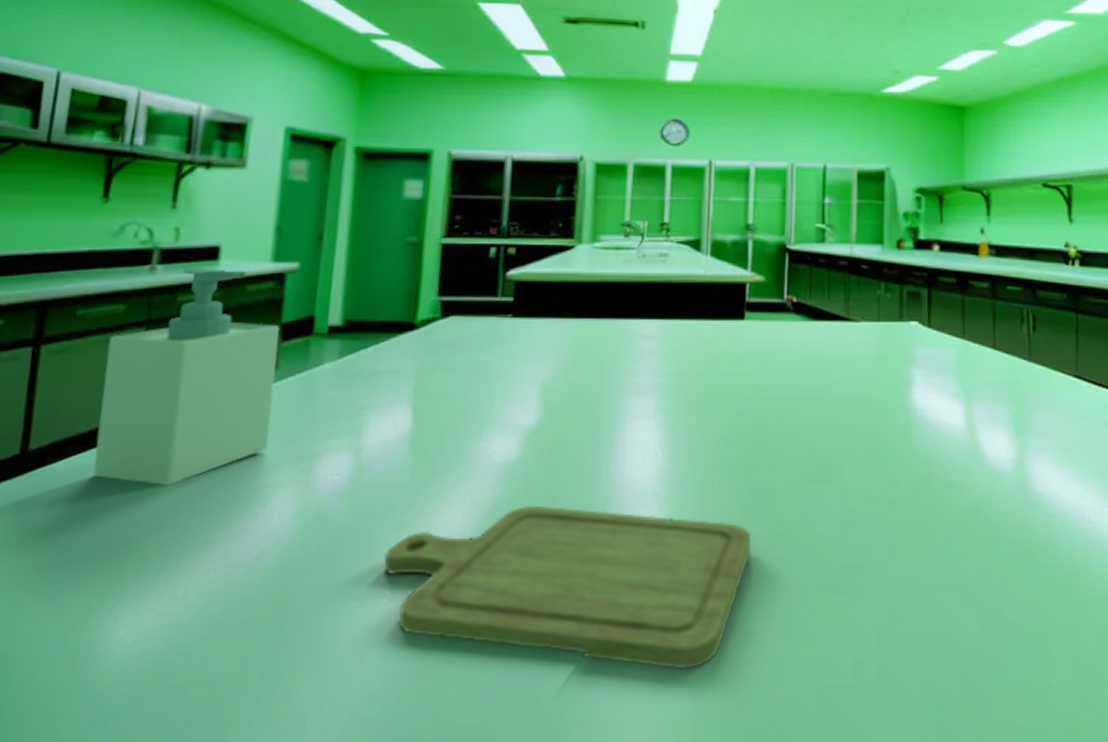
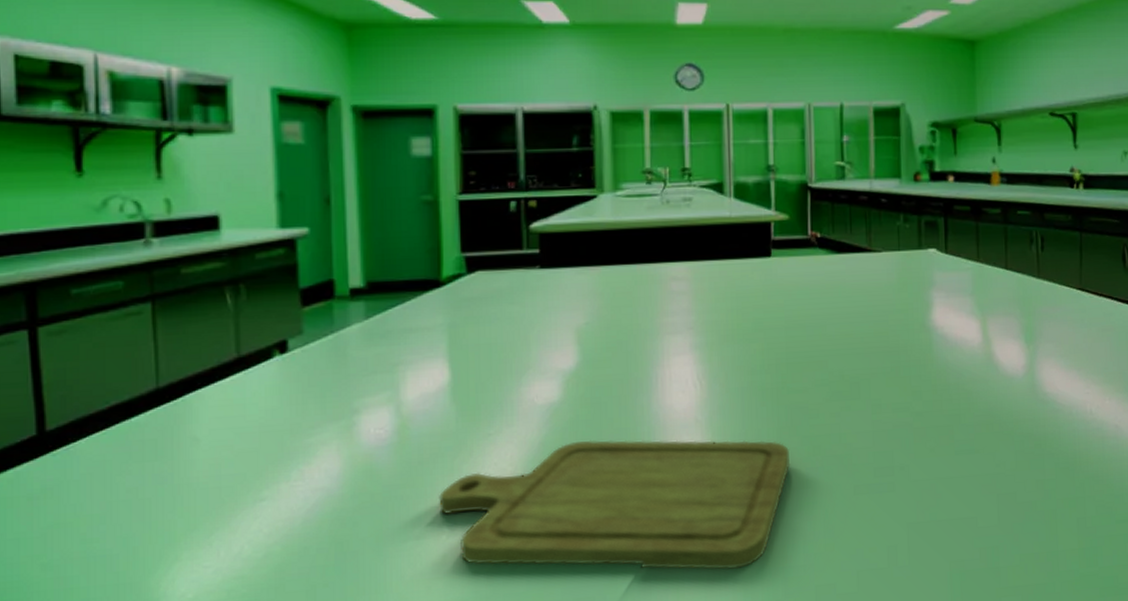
soap bottle: present [93,267,281,485] -> none [112,238,303,454]

